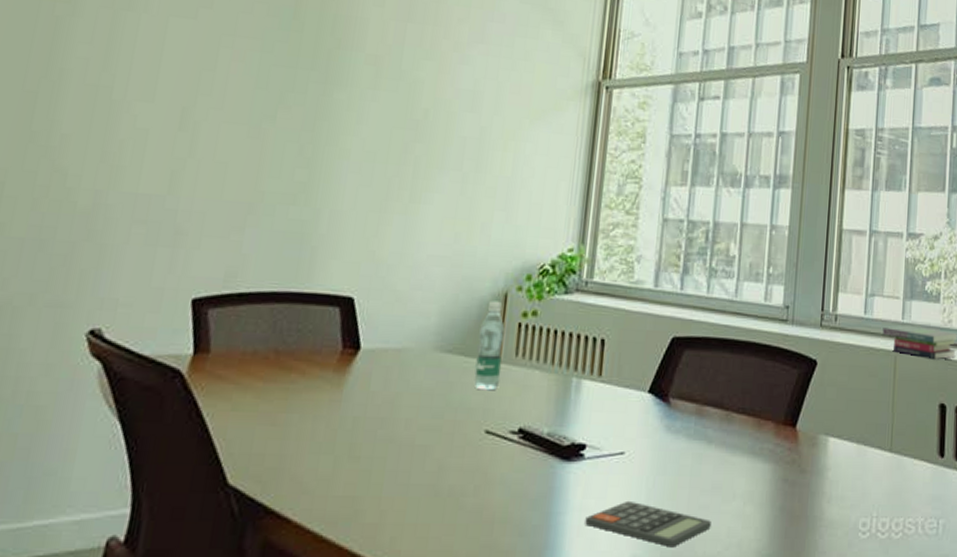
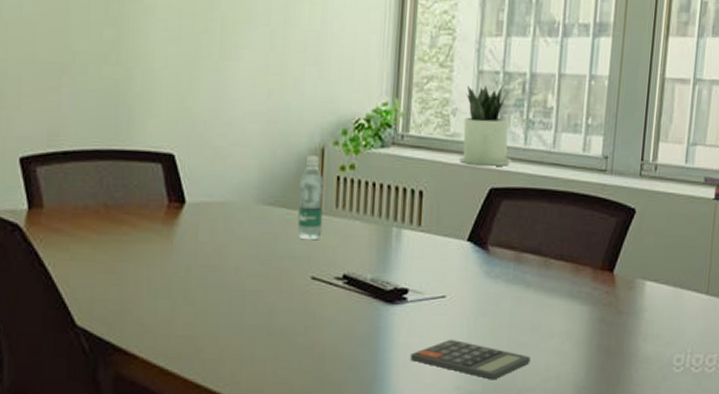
planter: none [641,233,695,316] -> present [458,85,512,167]

